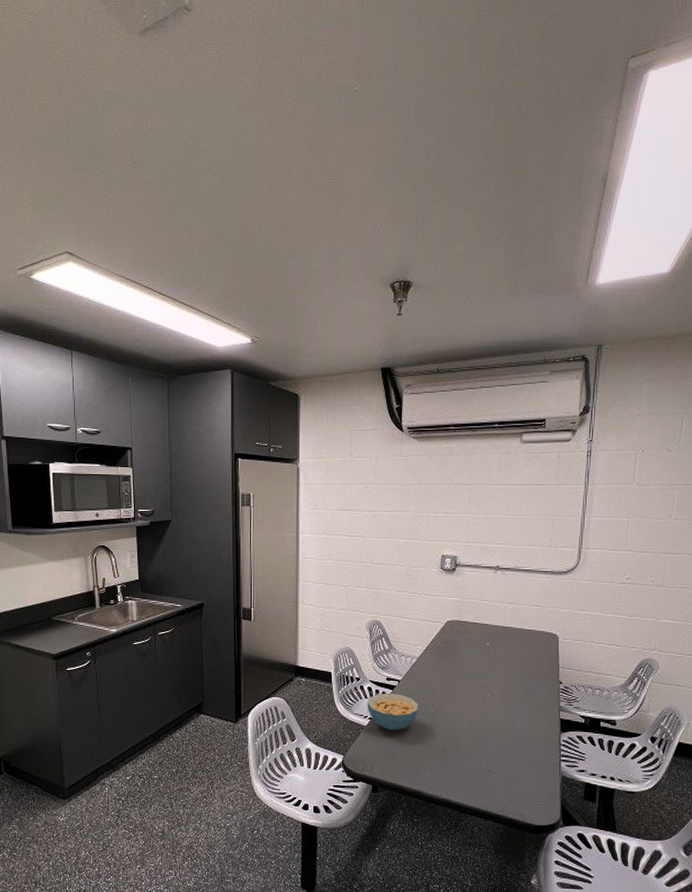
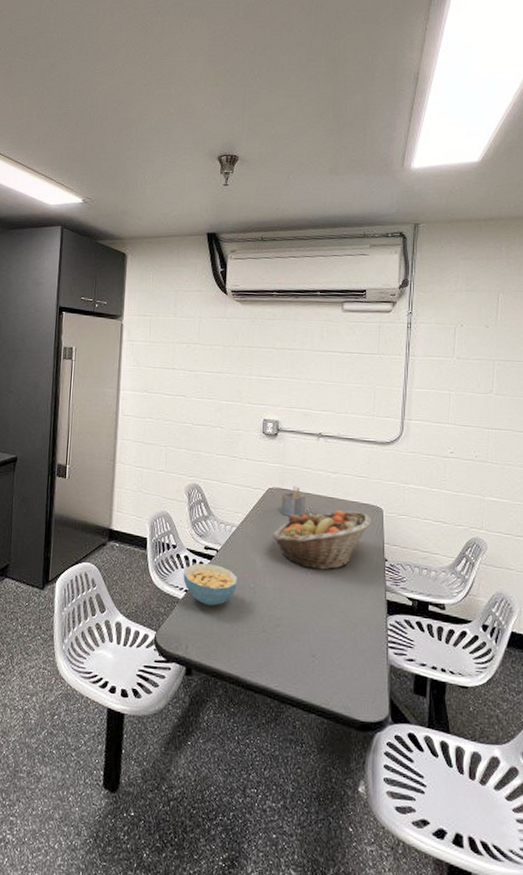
fruit basket: none [450,638,546,694] -> present [271,509,371,570]
napkin holder: none [459,618,484,647] -> present [281,486,307,517]

